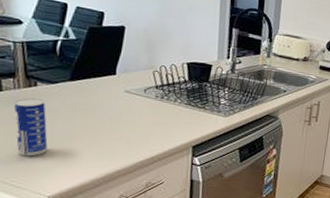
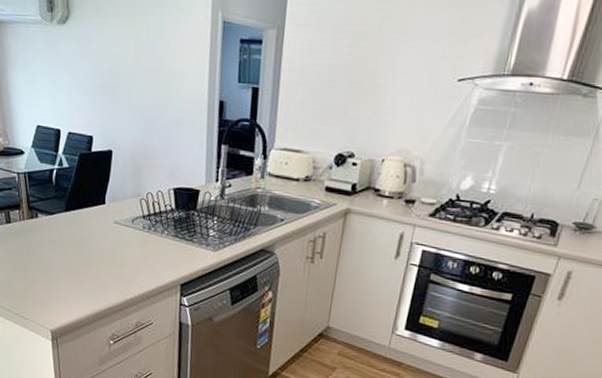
beverage can: present [13,98,48,157] -> none [20,230,49,289]

